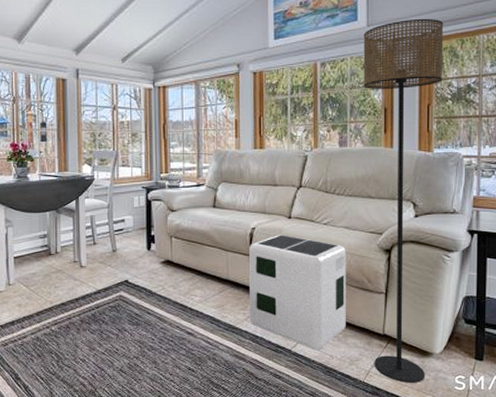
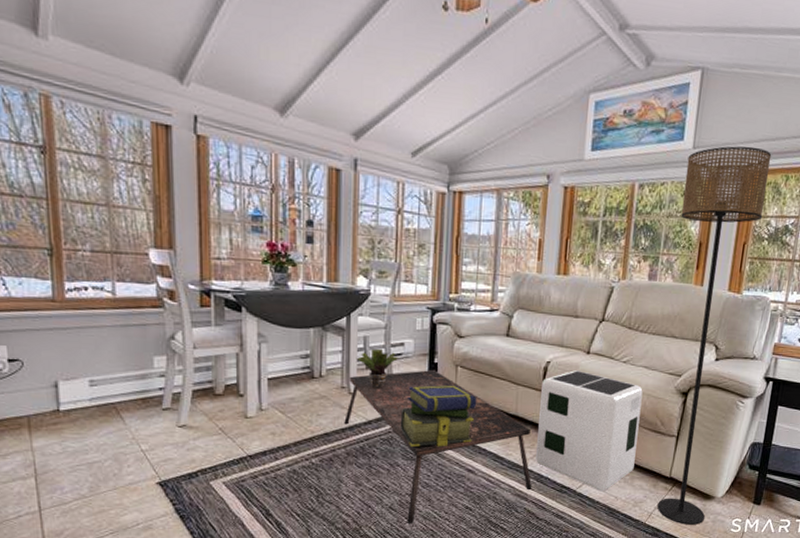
coffee table: none [77,241,249,386] -> present [344,369,532,524]
potted plant: none [85,226,121,261] -> present [356,348,399,388]
stack of books: none [125,254,192,312] -> present [400,385,477,447]

